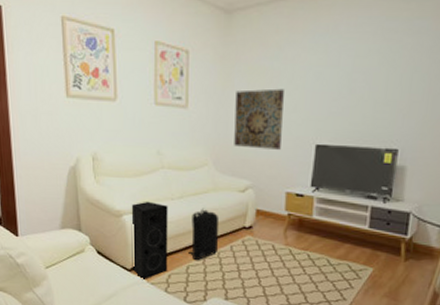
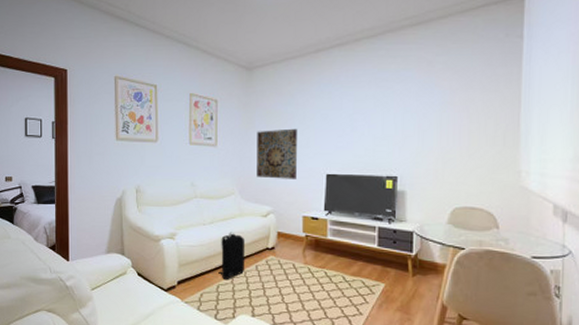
speaker: present [131,201,168,281] -> none [168,226,201,300]

